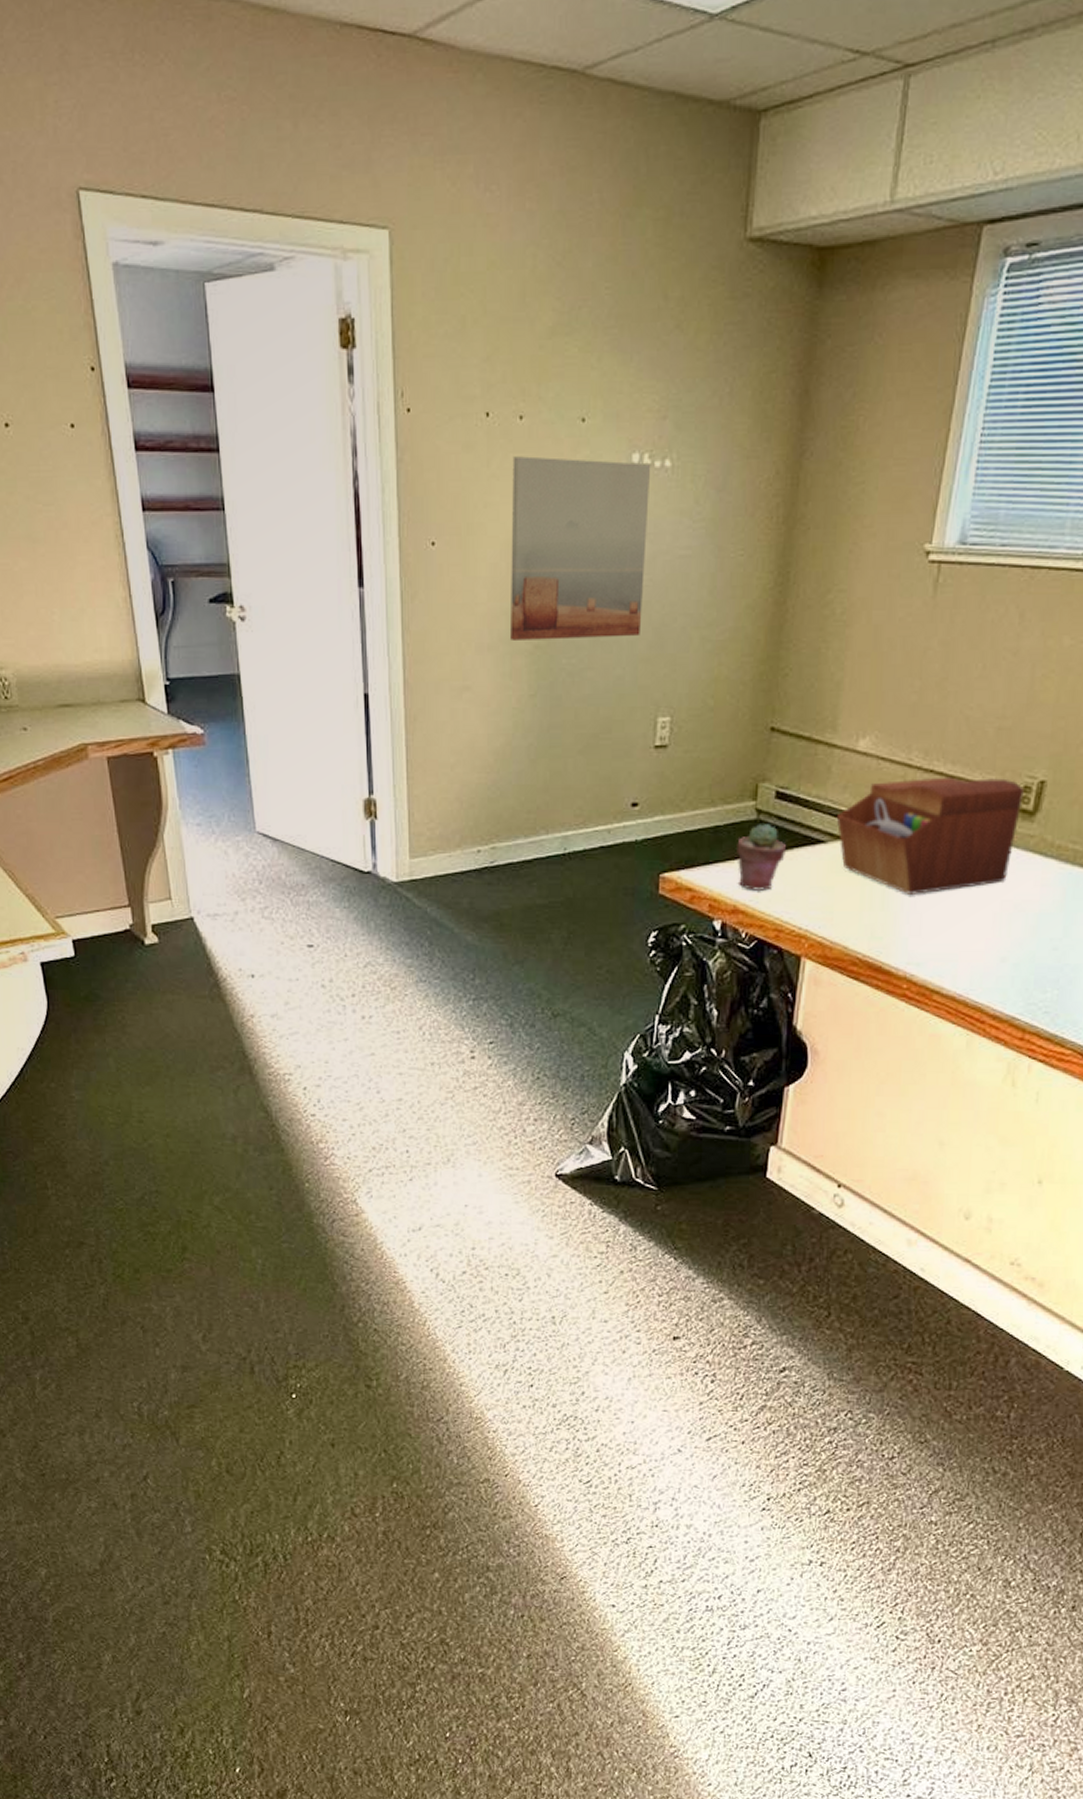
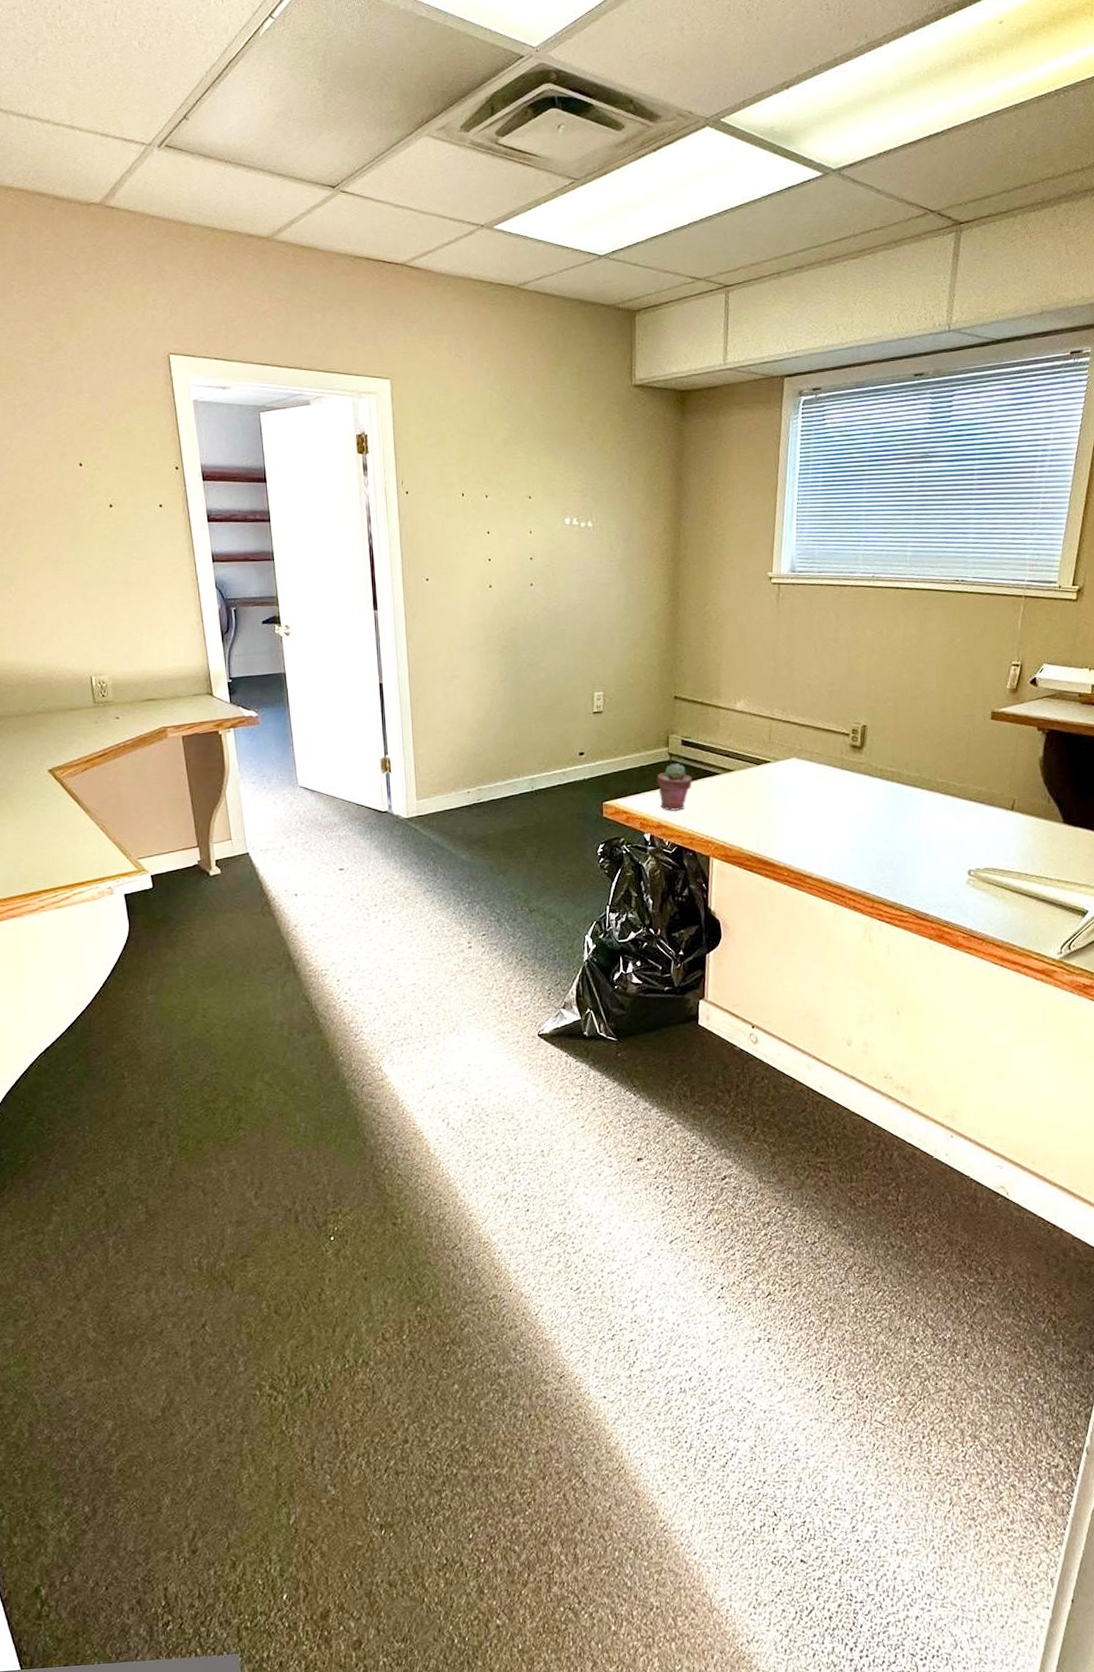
wall art: present [511,456,651,640] -> none [482,521,579,643]
sewing box: present [836,777,1024,894] -> none [725,725,853,808]

